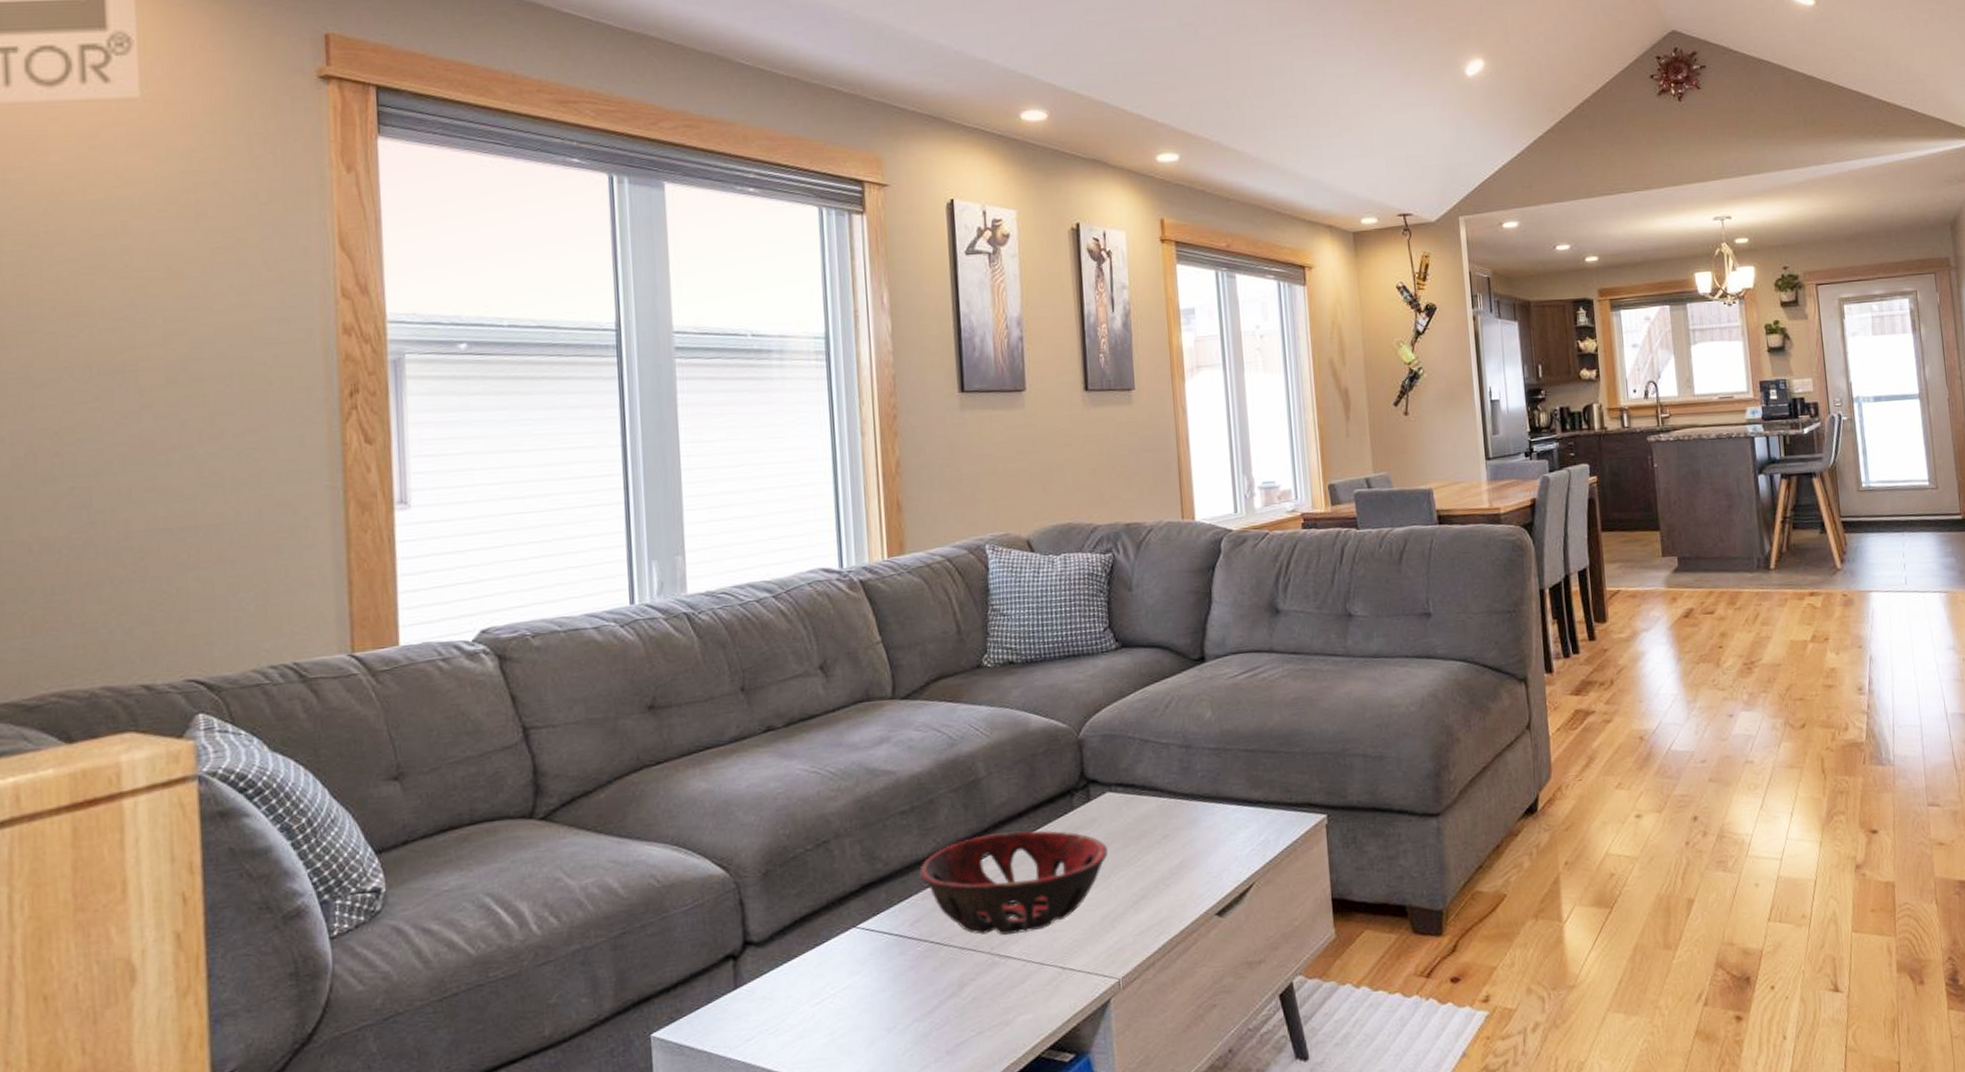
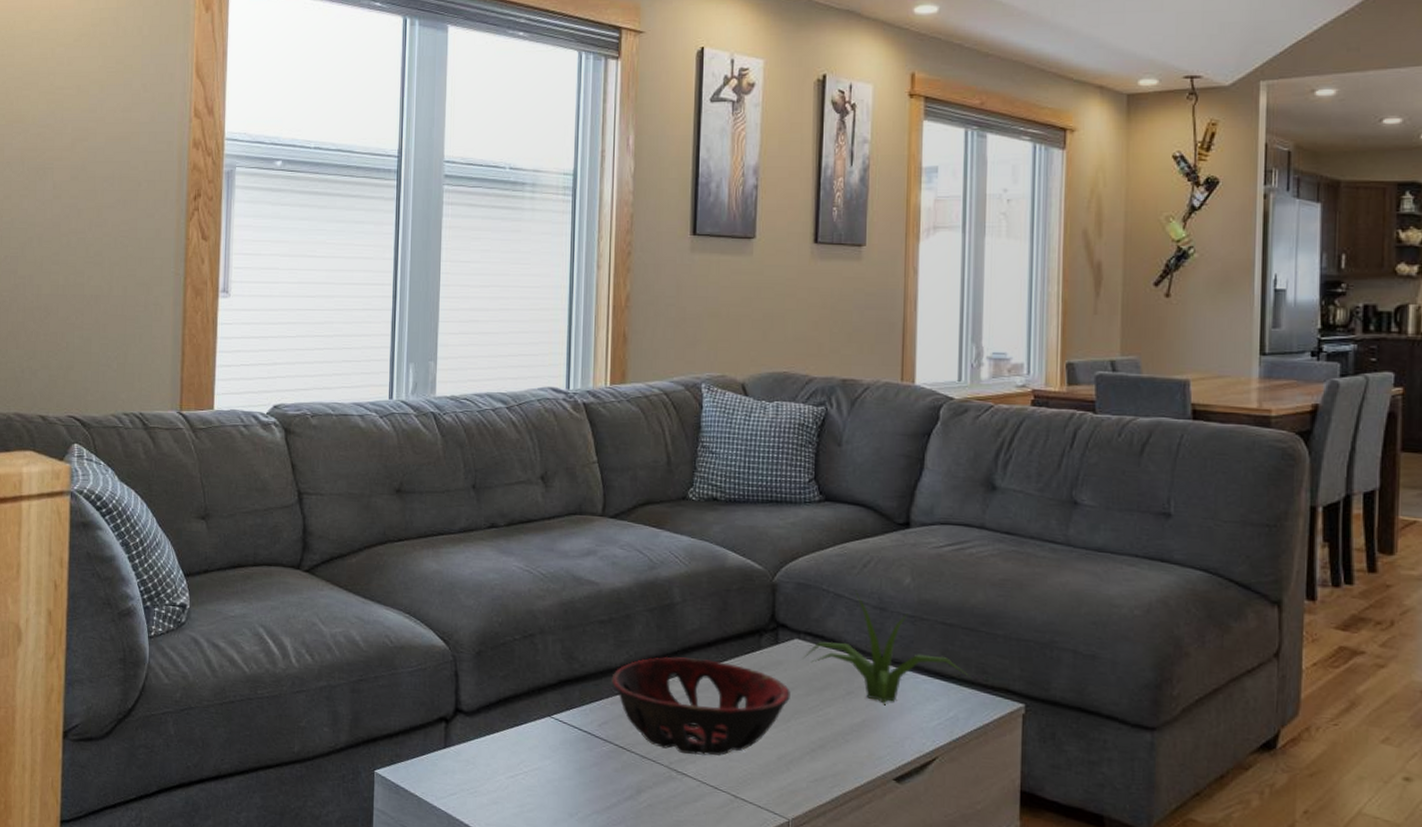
plant: none [1116,733,1276,842] -> present [802,590,971,706]

